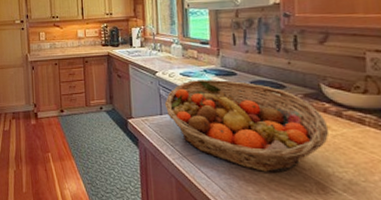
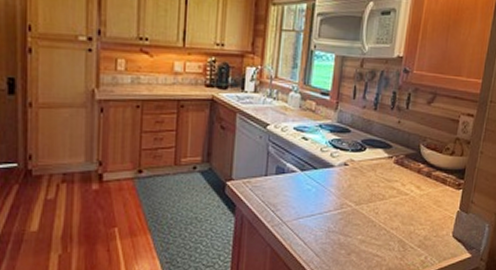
fruit basket: present [164,79,330,173] -> none [271,135,419,234]

